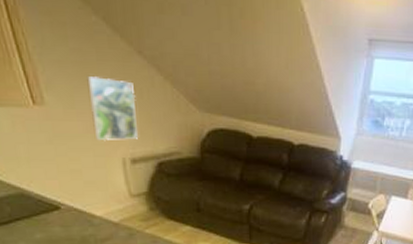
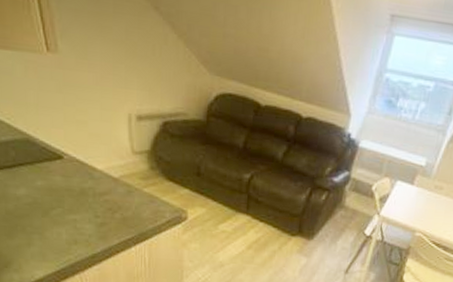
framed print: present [87,76,138,141] -> none [102,28,148,96]

